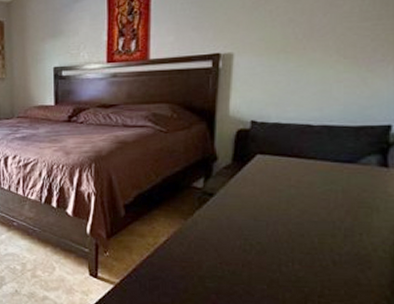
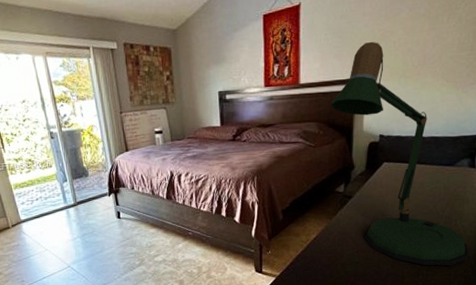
desk lamp: none [187,10,381,295] -> present [331,41,469,266]

